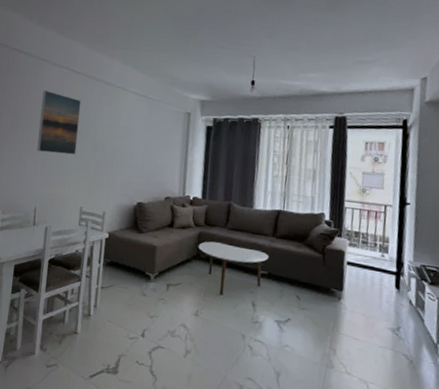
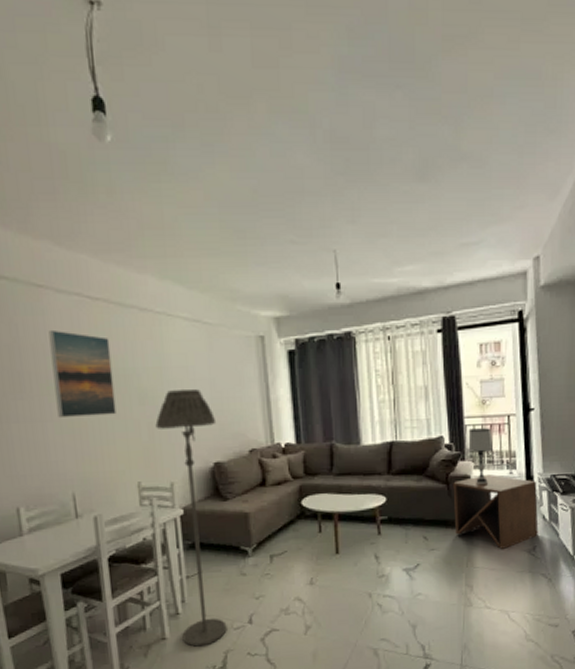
floor lamp: none [89,143,145,347] -> present [155,388,227,647]
side table: none [325,252,407,323] -> present [453,473,539,549]
table lamp: none [345,211,369,262] -> present [468,428,493,485]

